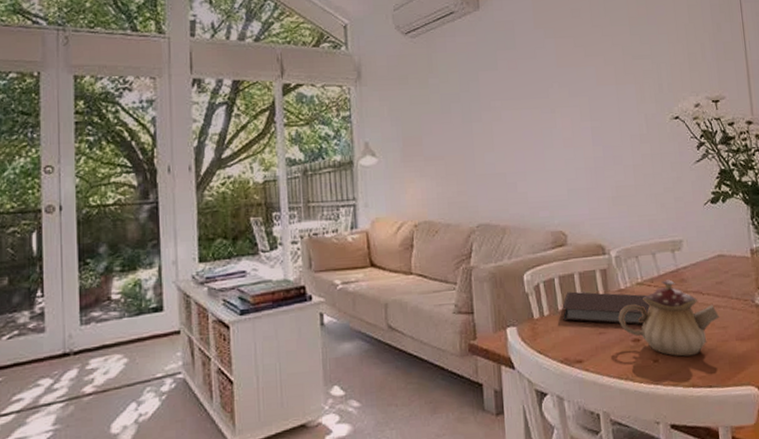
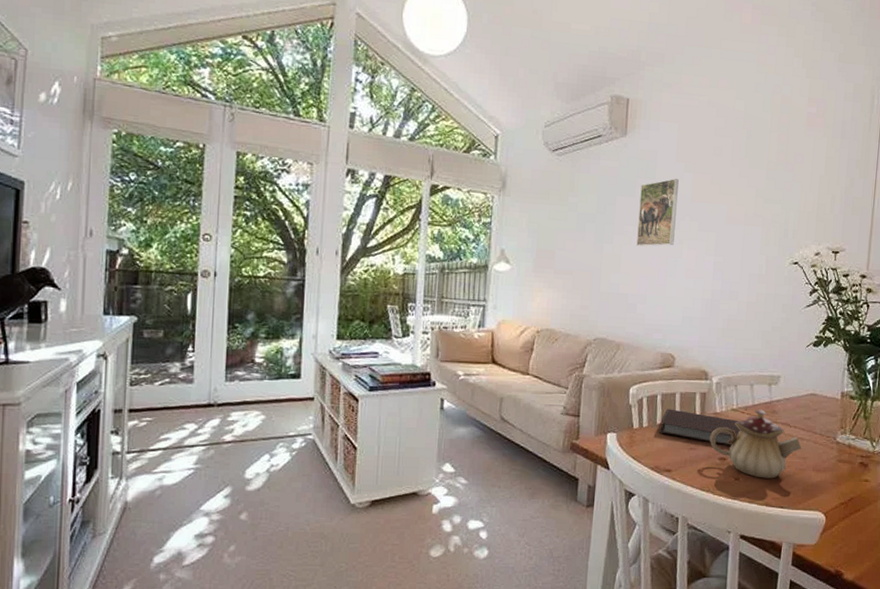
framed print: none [502,46,546,121] -> present [636,179,679,247]

